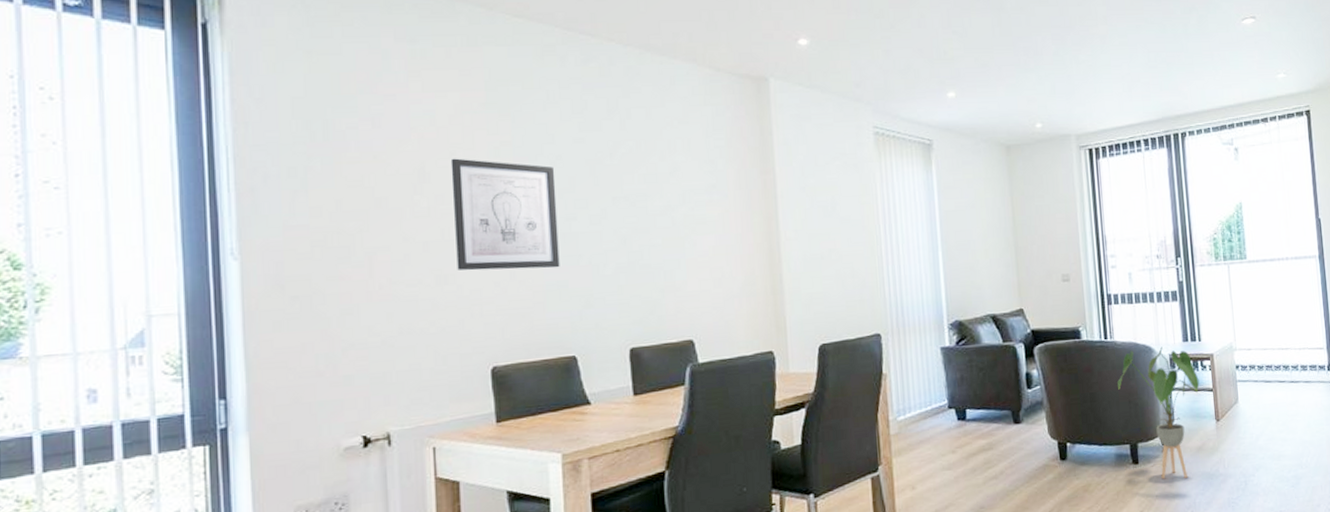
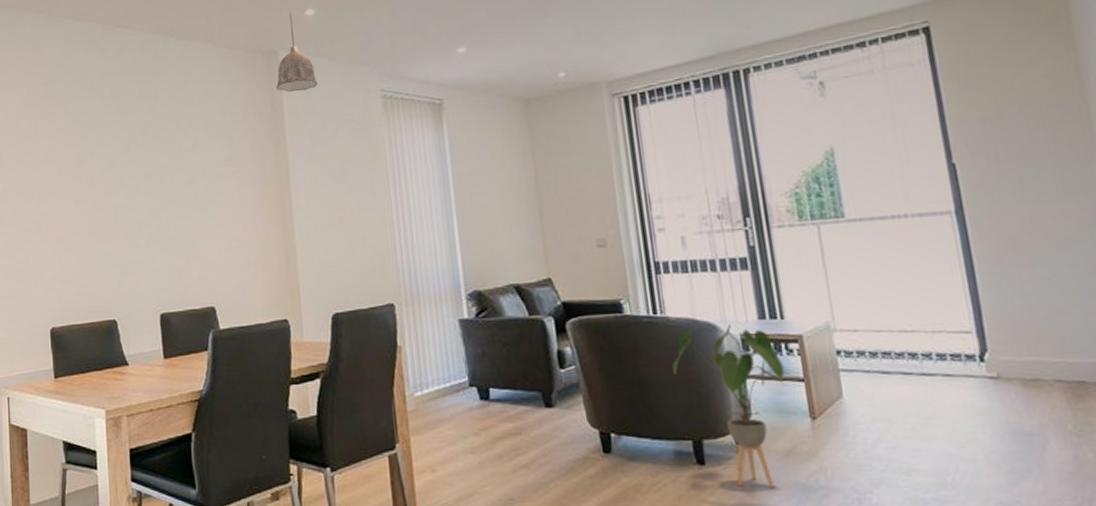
wall art: present [450,158,560,271] -> none [20,145,103,242]
pendant lamp: none [766,38,810,122] -> present [276,11,318,92]

